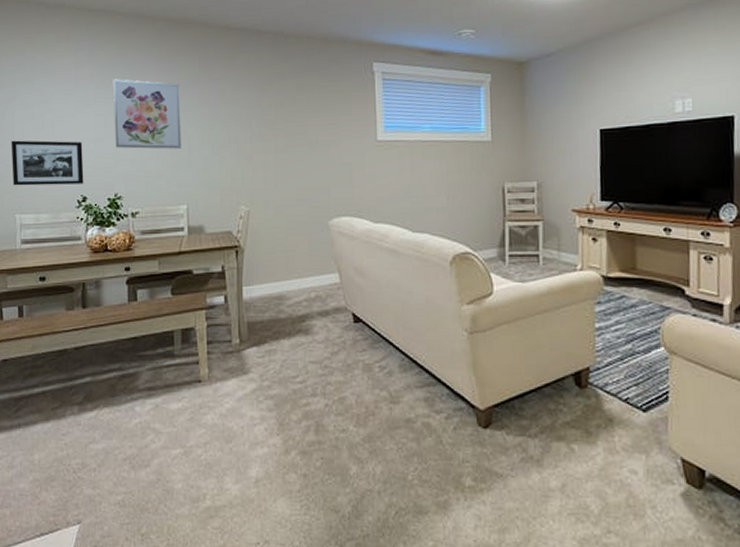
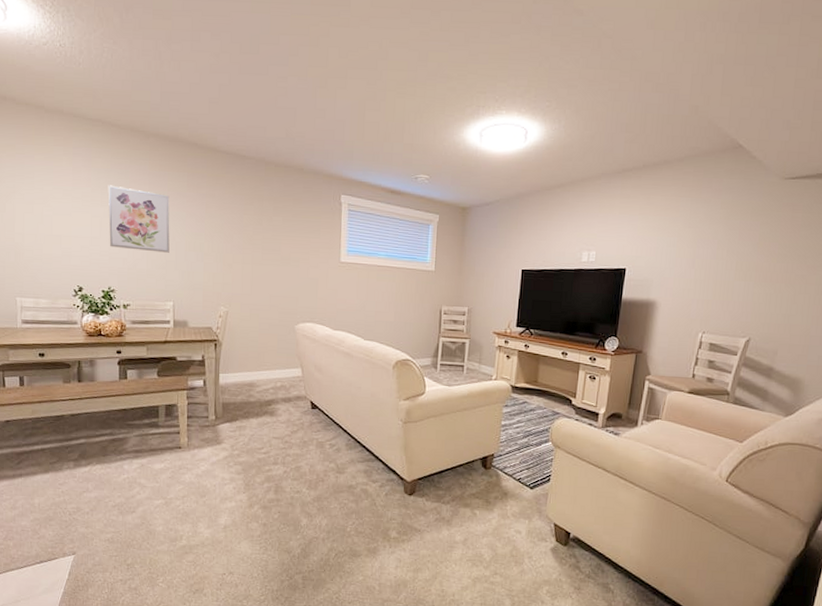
picture frame: present [11,140,84,186] -> none [11,231,80,276]

